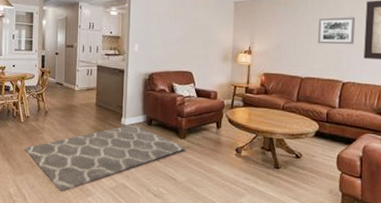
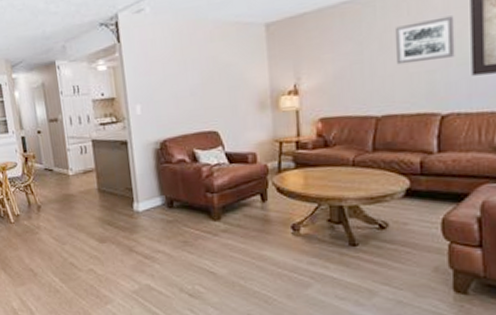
rug: present [24,124,186,192] -> none [20,209,223,301]

